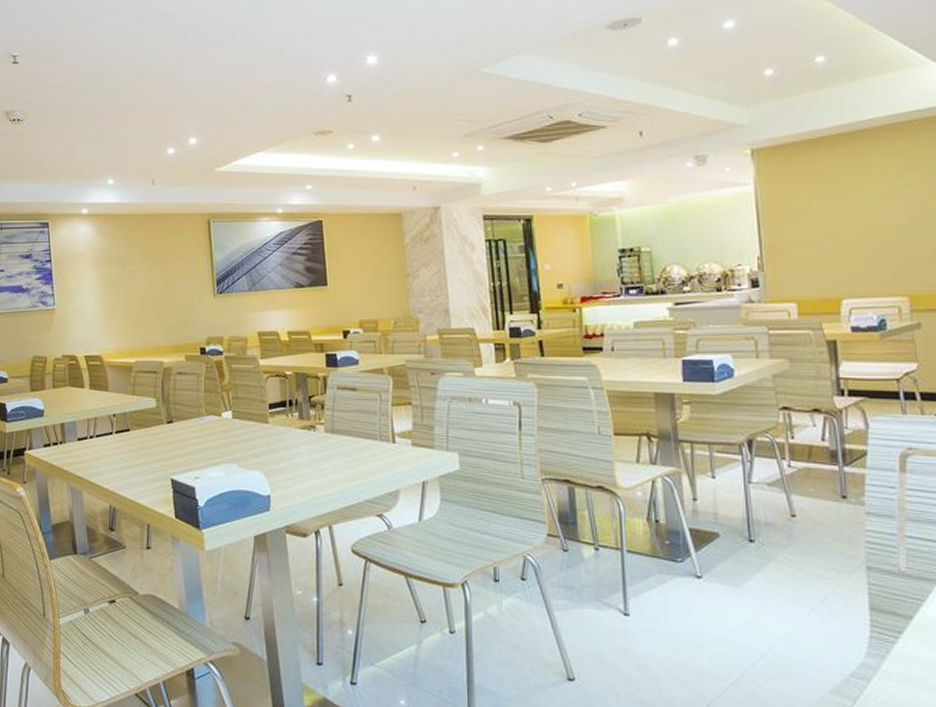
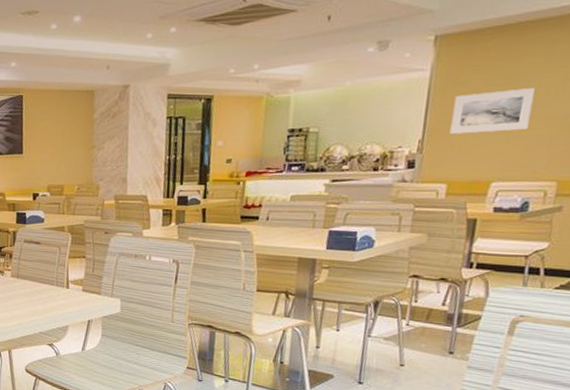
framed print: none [784,199,866,249] -> present [449,87,536,134]

